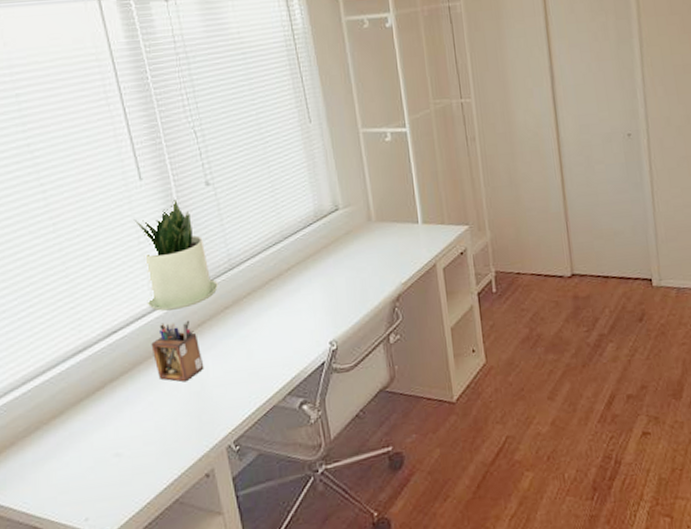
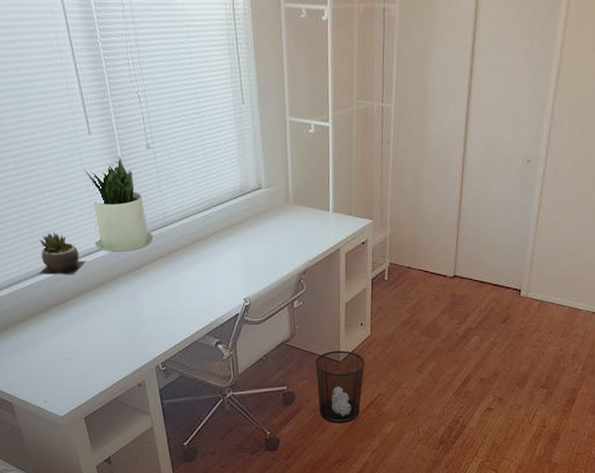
succulent plant: none [79,296,139,353] -> present [38,231,87,275]
desk organizer: present [151,320,204,382] -> none [97,261,140,312]
waste bin: none [423,387,487,486] -> present [314,350,365,424]

